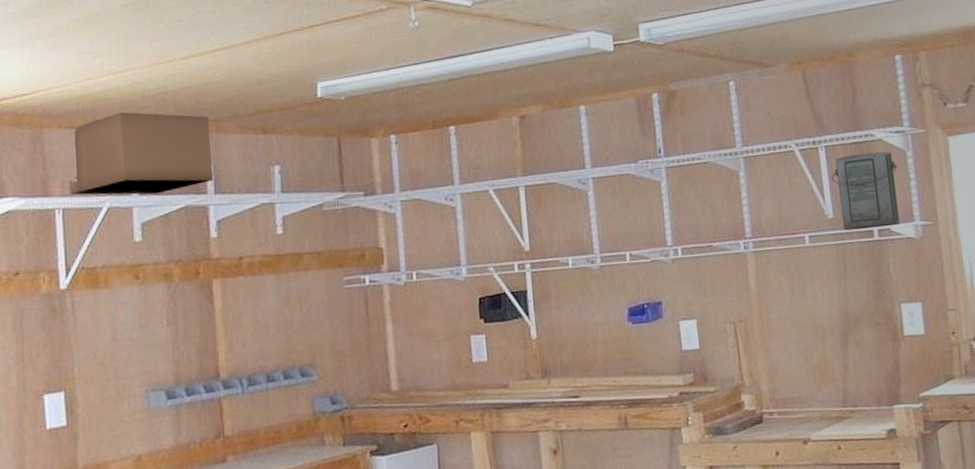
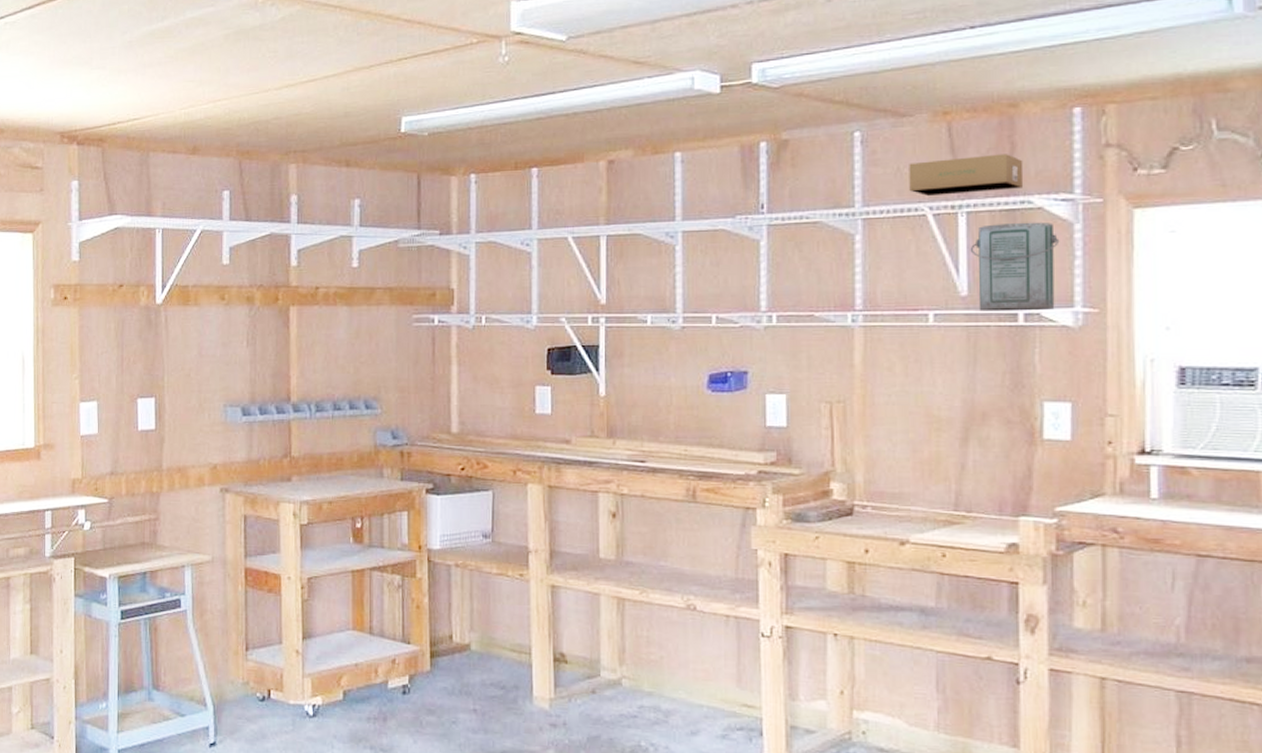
storage bin: present [69,112,214,195] -> none [169,140,297,220]
box: none [775,95,866,135] -> present [909,154,1024,197]

